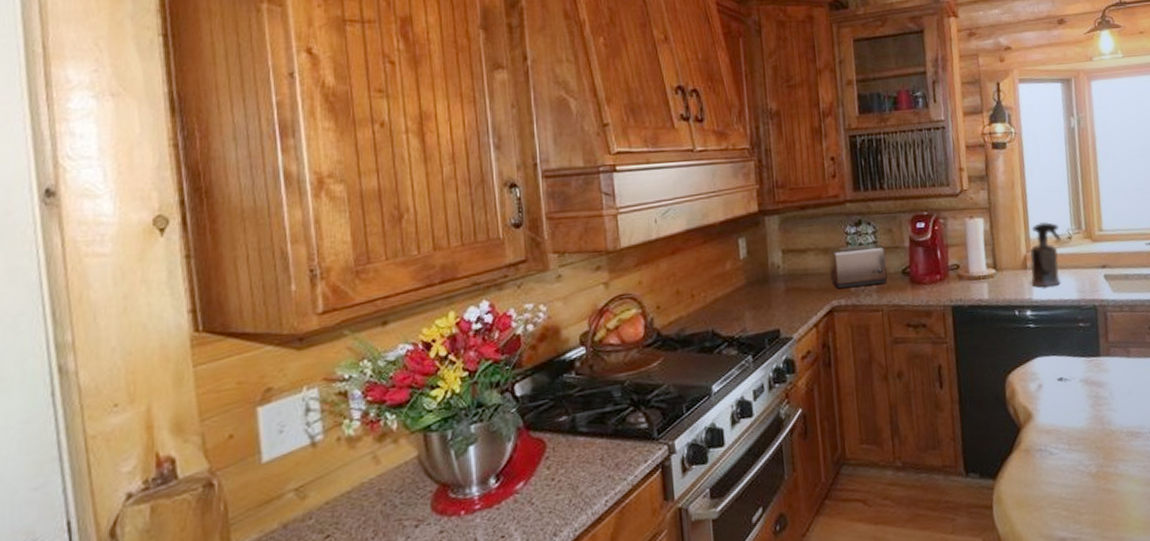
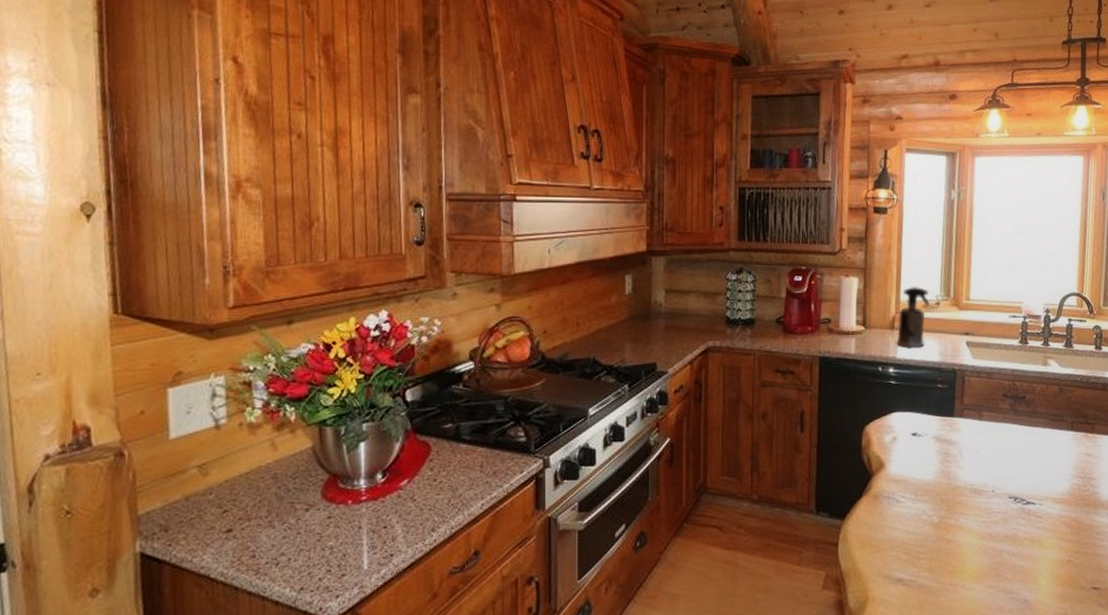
toaster: present [828,243,888,289] -> none [708,291,763,331]

